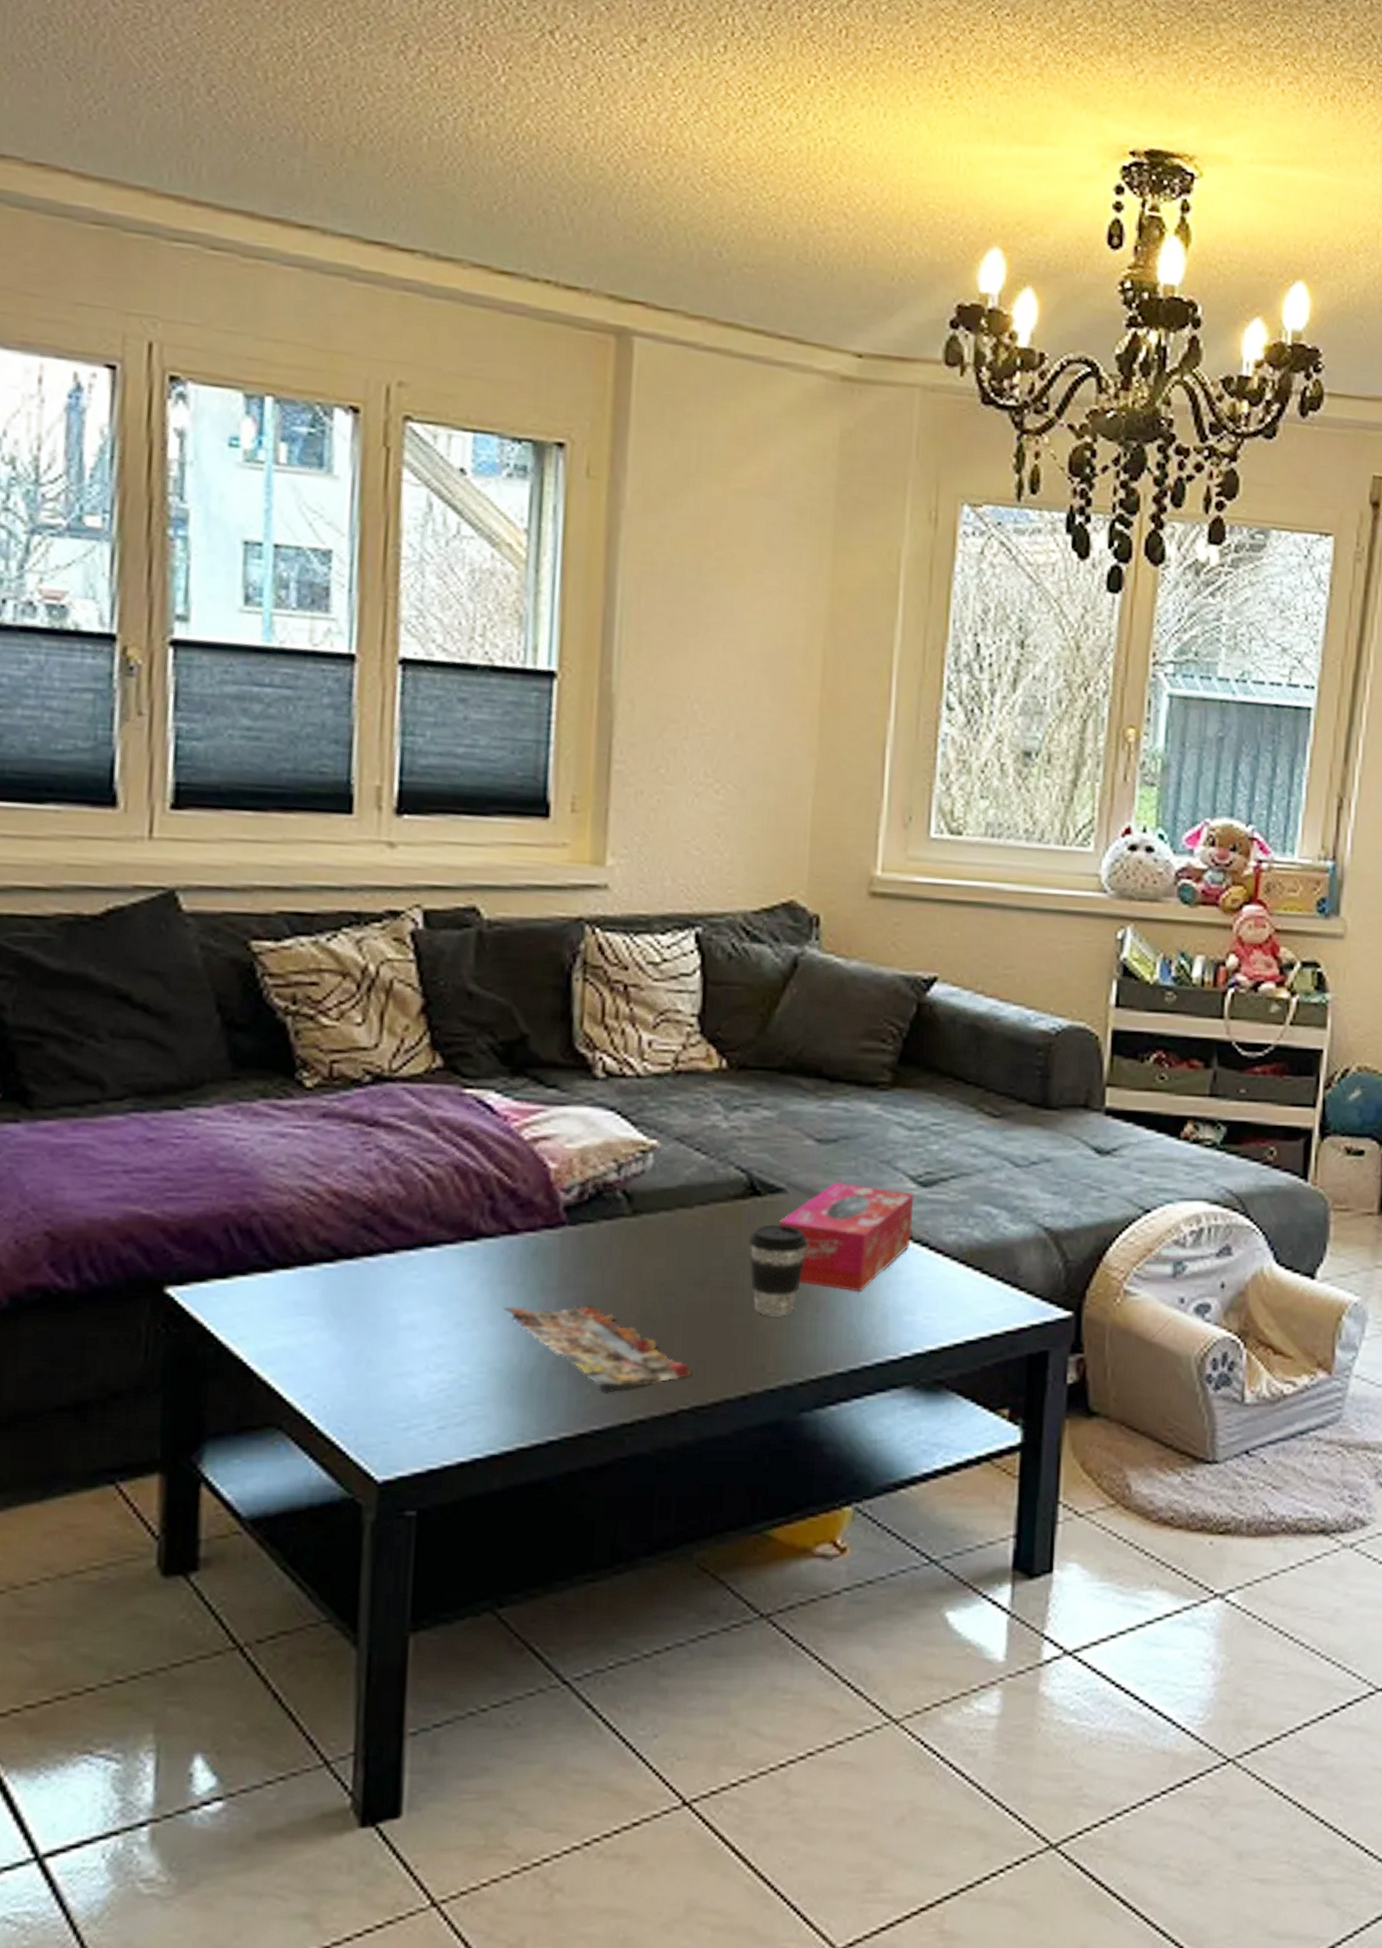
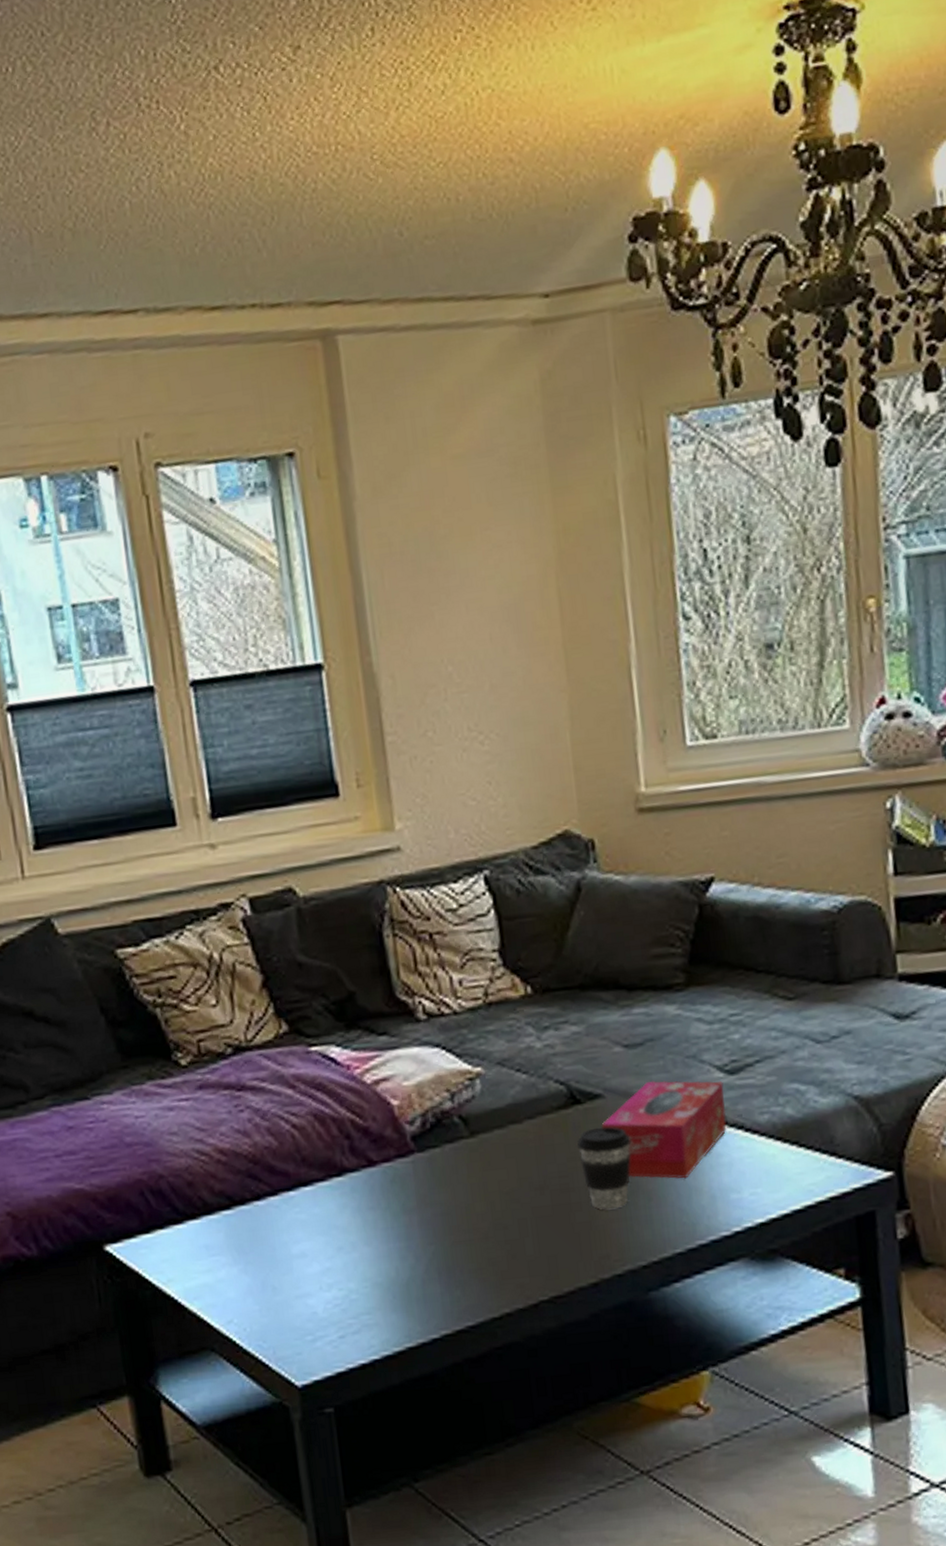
magazine: present [503,1304,692,1393] -> none [374,1218,546,1293]

